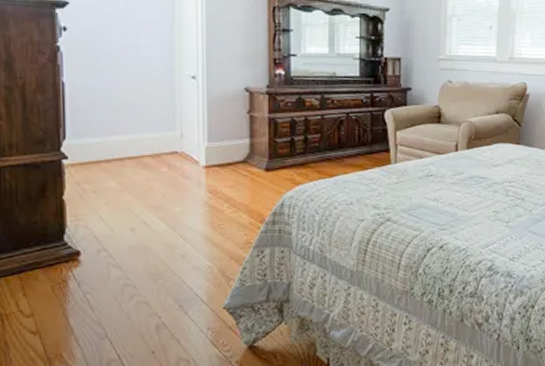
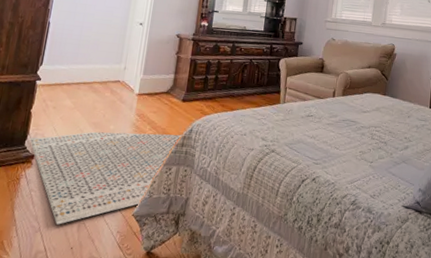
rug: none [69,210,273,328] -> present [29,131,183,225]

